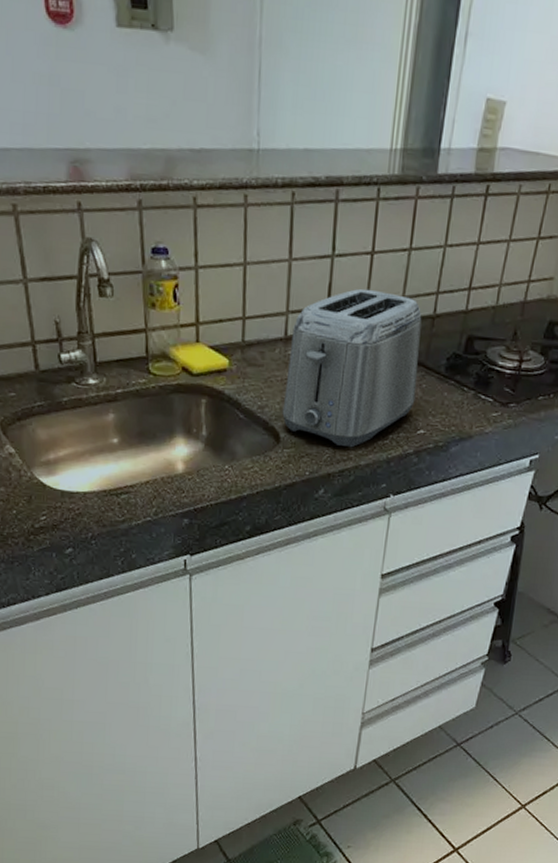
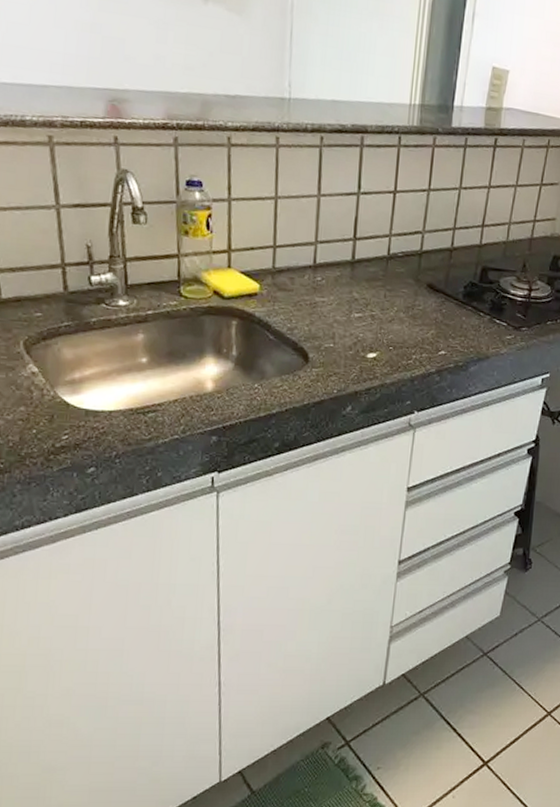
toaster: present [282,288,422,448] -> none [311,223,441,368]

